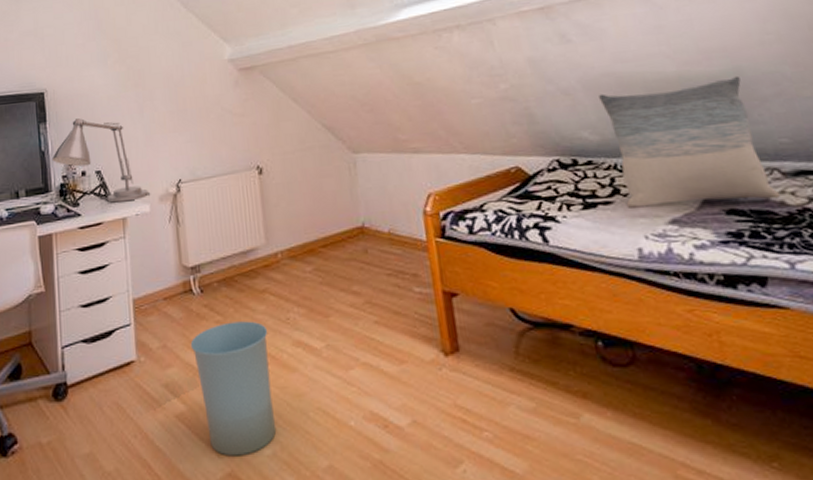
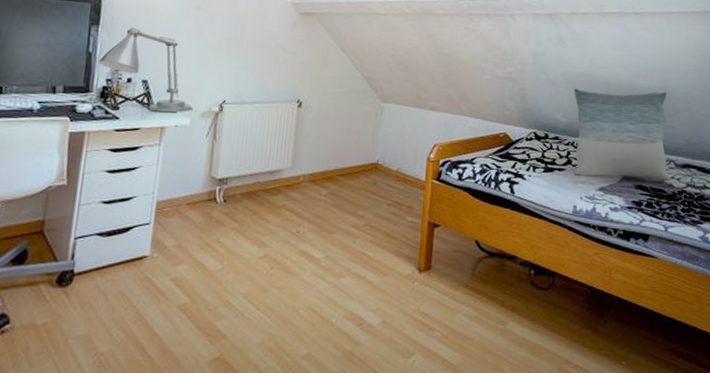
waste bin: present [190,321,277,456] -> none [204,230,278,343]

